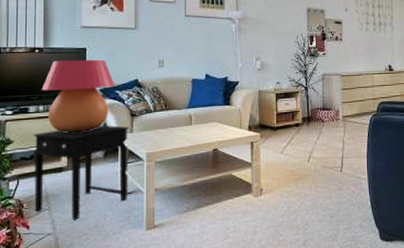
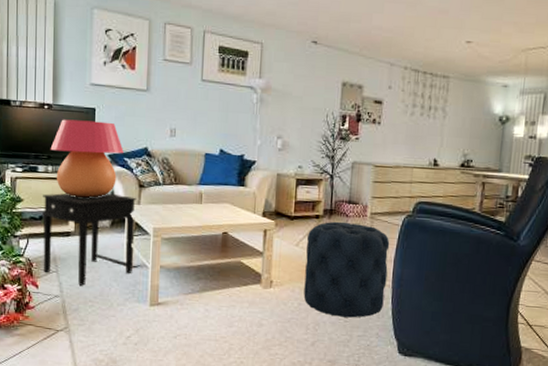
ottoman: none [290,126,363,214] -> present [304,221,390,318]

